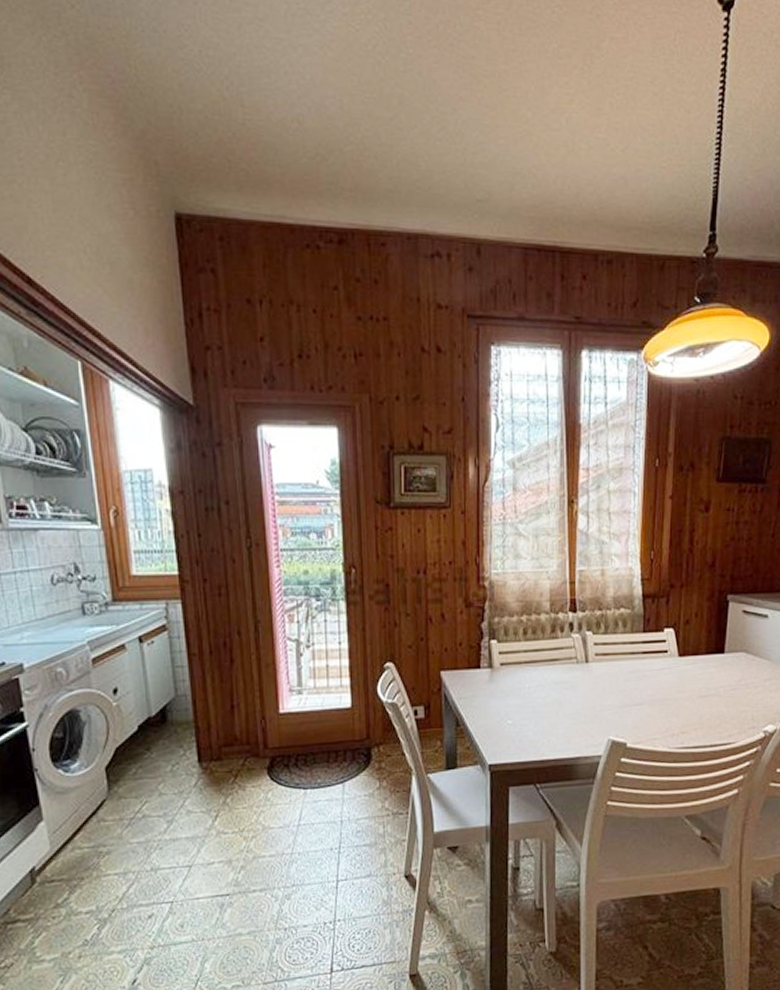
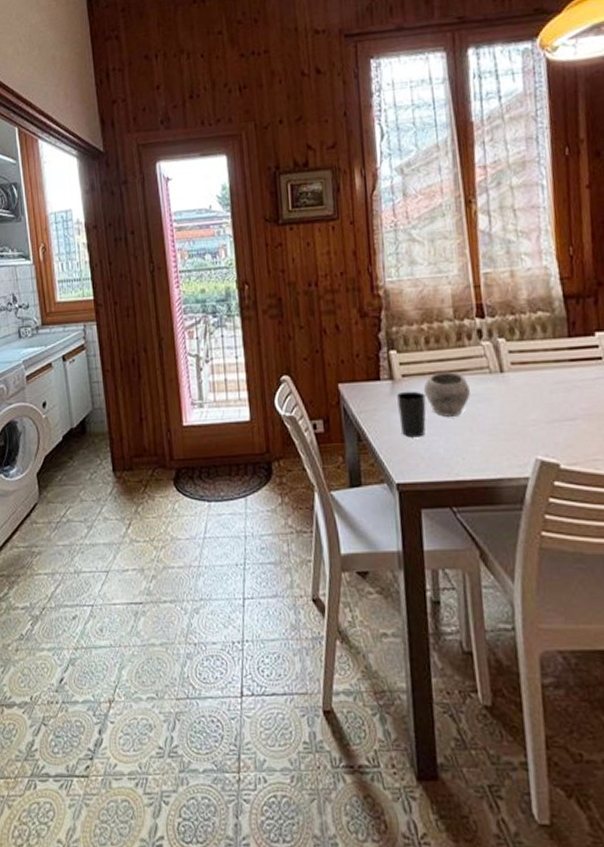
cup: none [495,678,520,722] -> present [397,391,426,438]
bowl: none [518,660,559,703] -> present [423,371,470,417]

